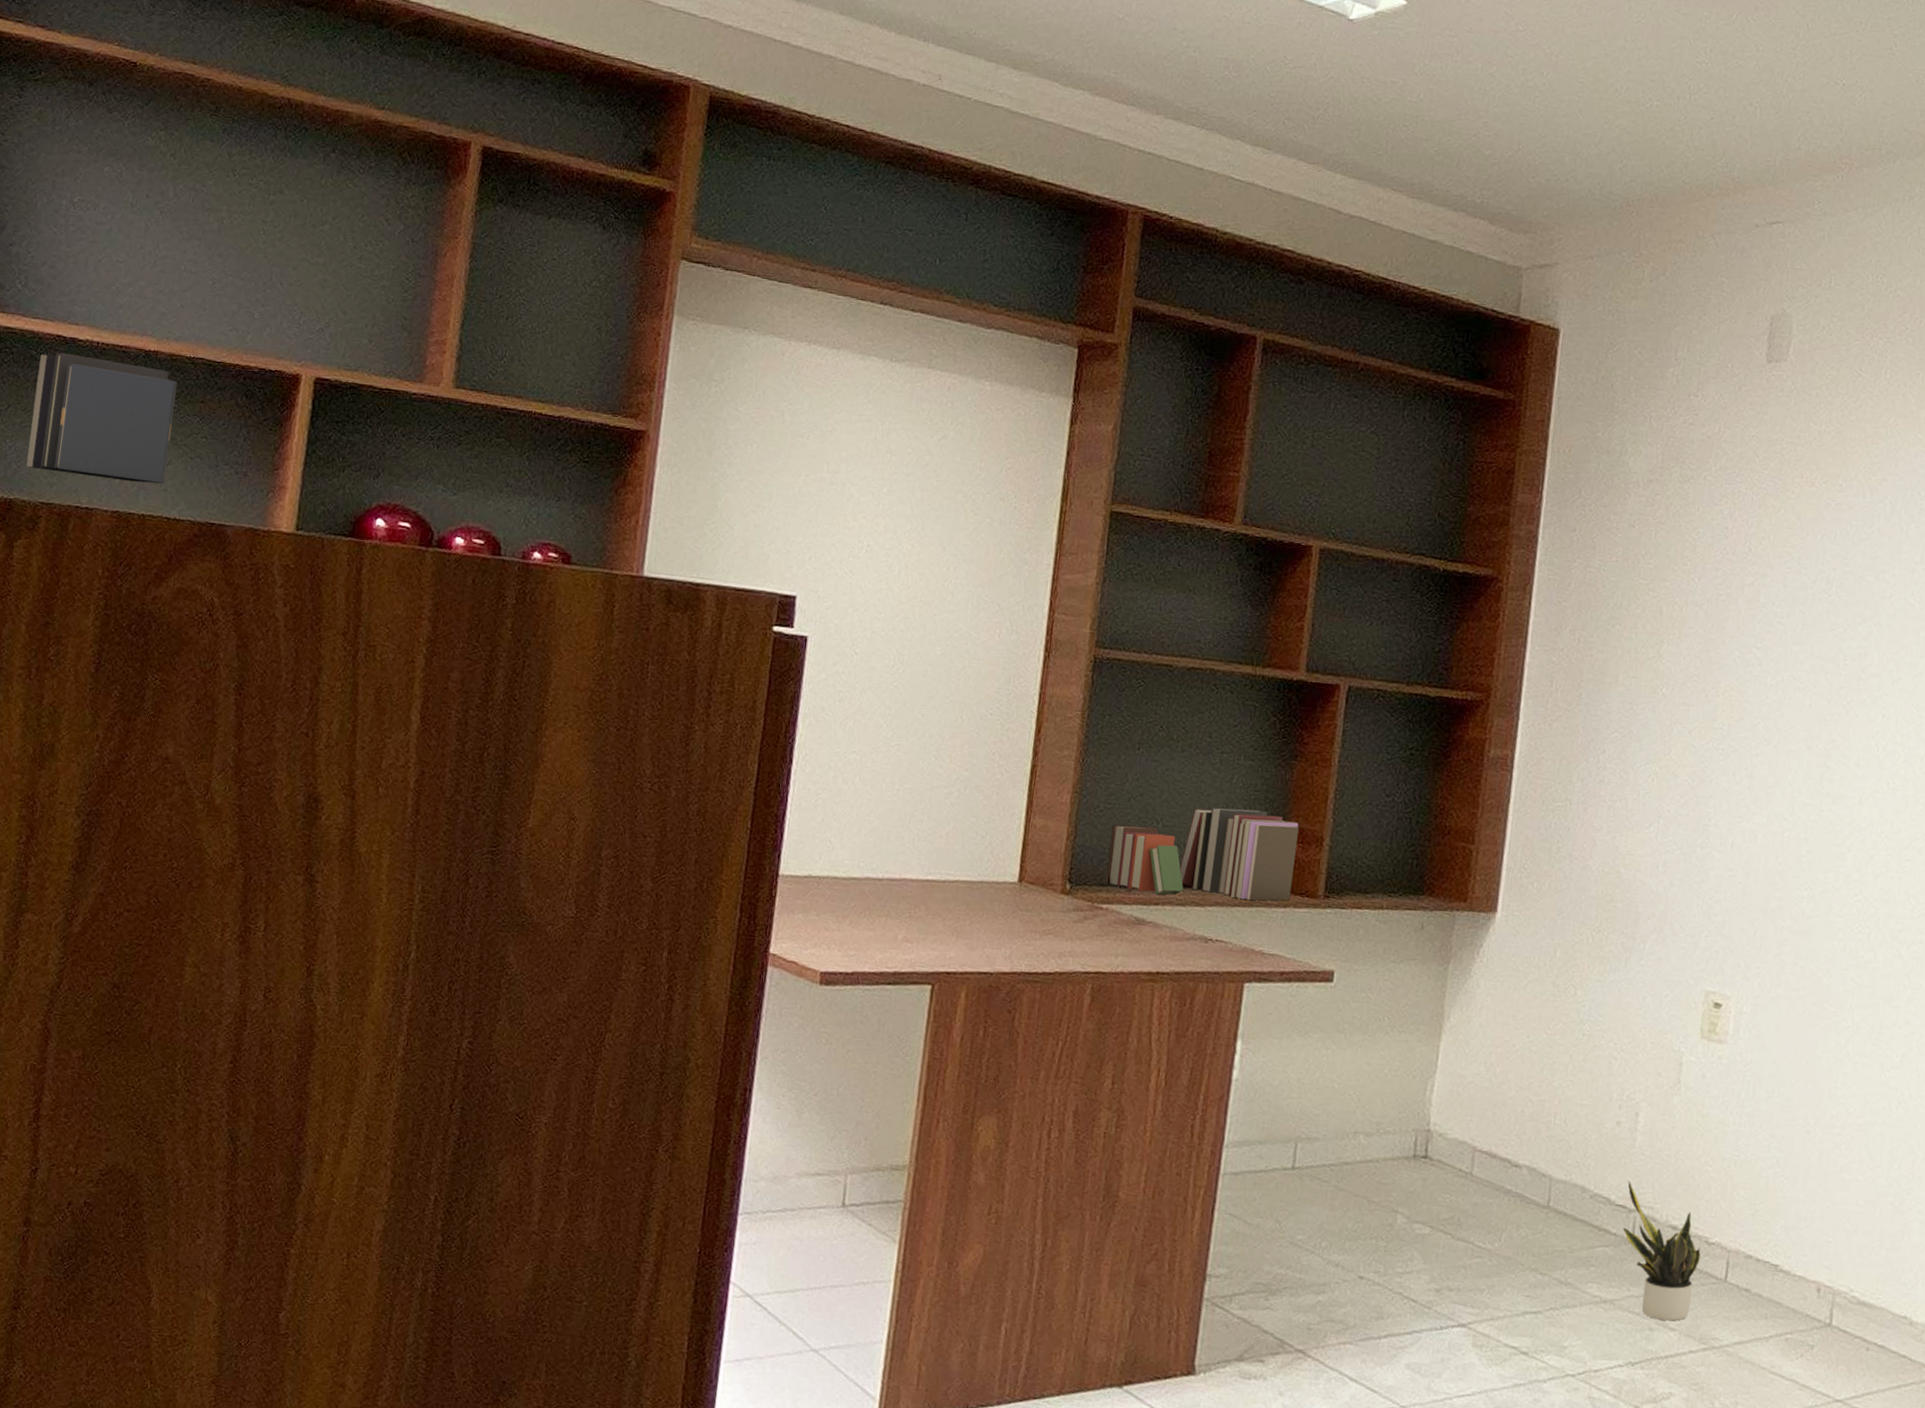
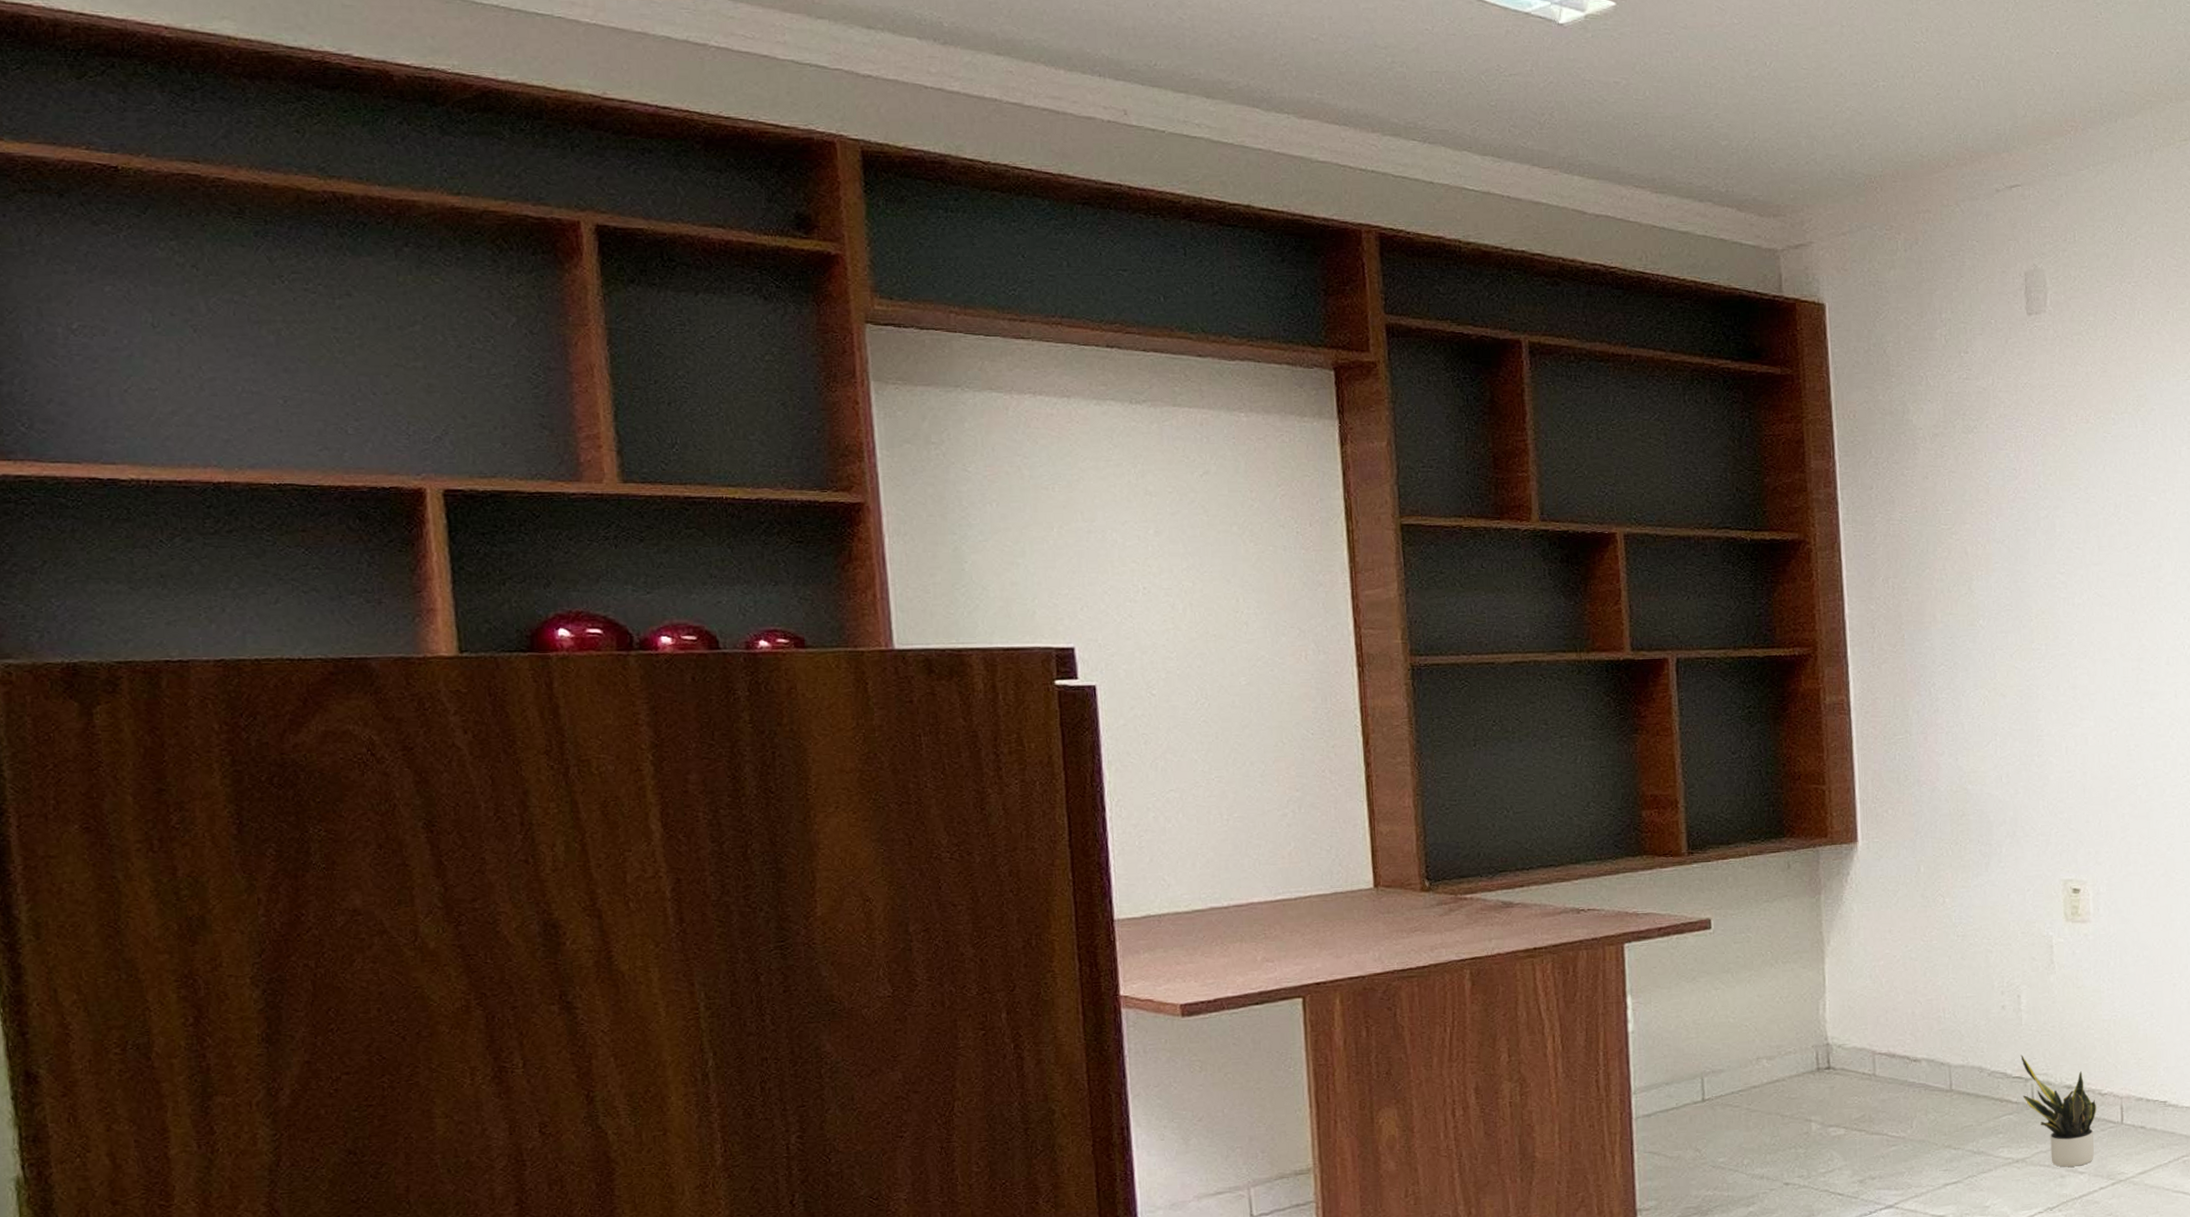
books: present [26,352,178,484] -> none [73,496,277,627]
books: present [1106,824,1183,896] -> none [1461,816,1546,878]
books: present [1179,807,1299,901] -> none [1537,784,1655,869]

